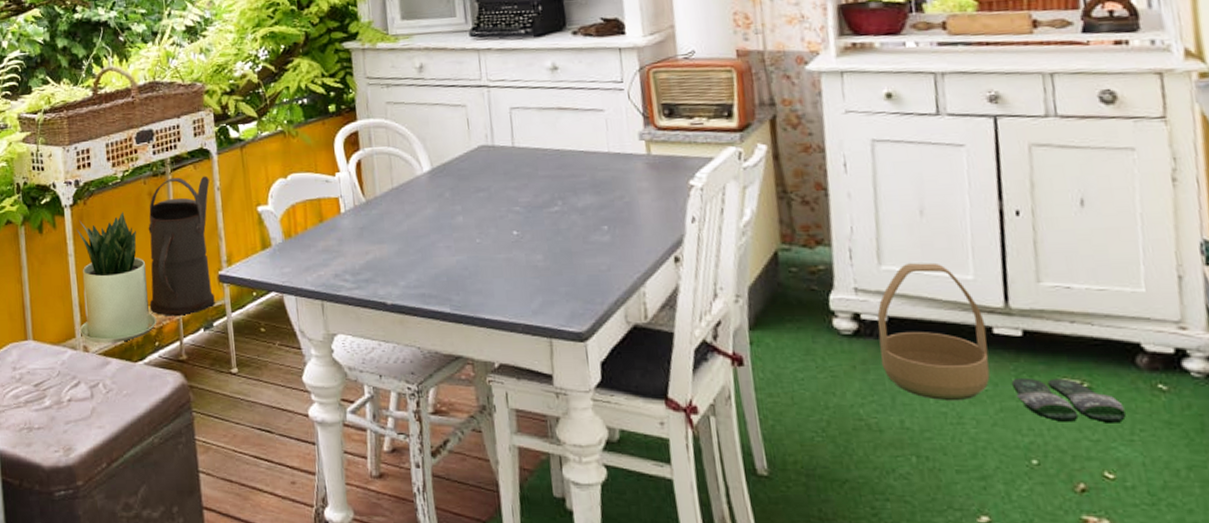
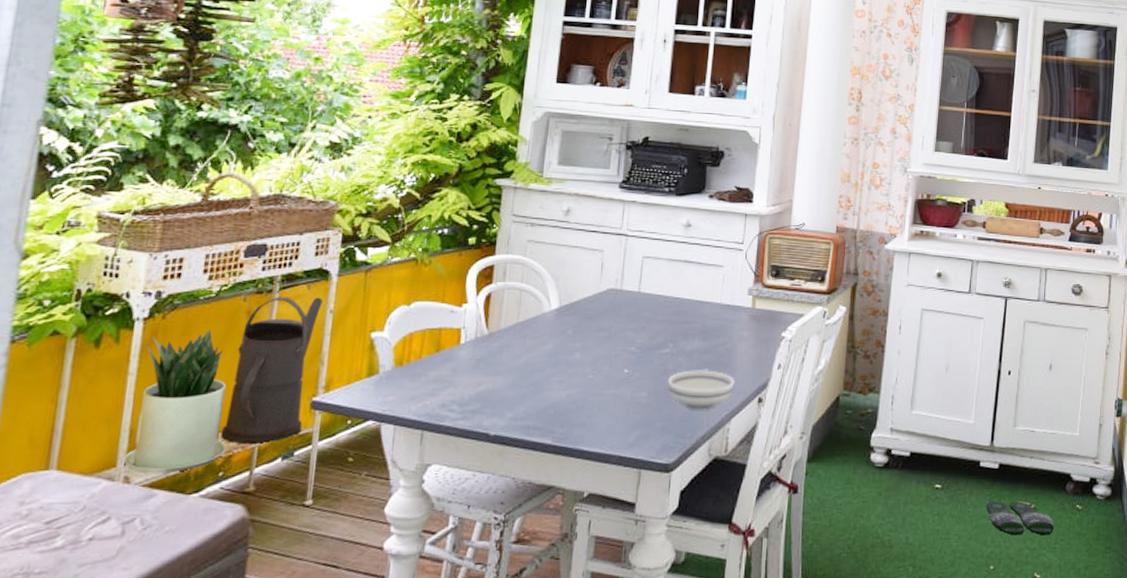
bowl: none [563,227,643,273] -> present [667,370,735,410]
basket: present [877,262,991,400] -> none [900,409,976,520]

